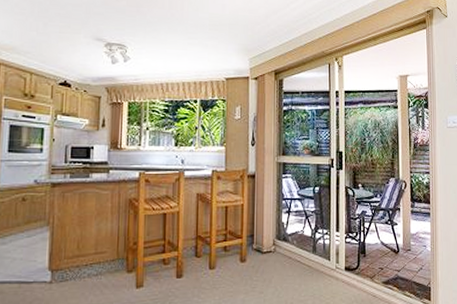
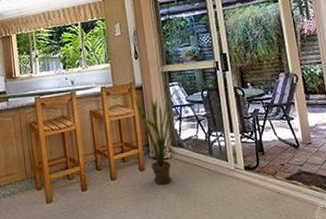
house plant: none [244,181,295,279] -> present [133,88,185,185]

